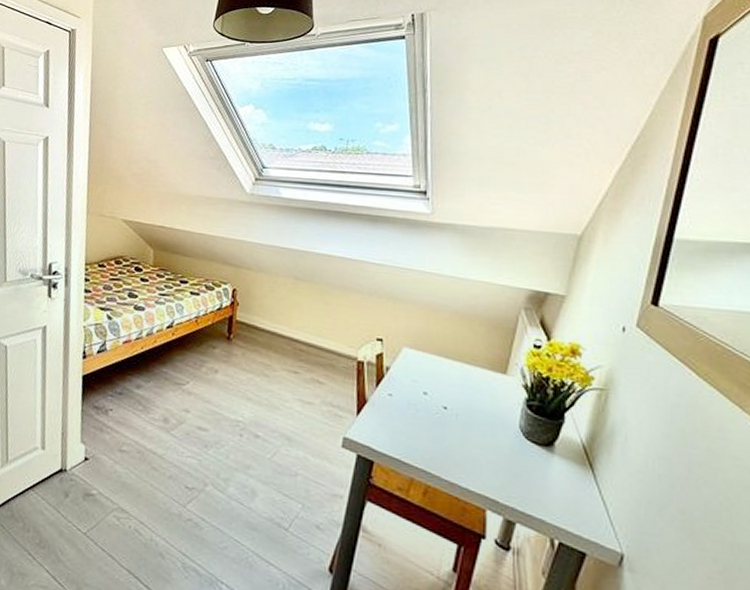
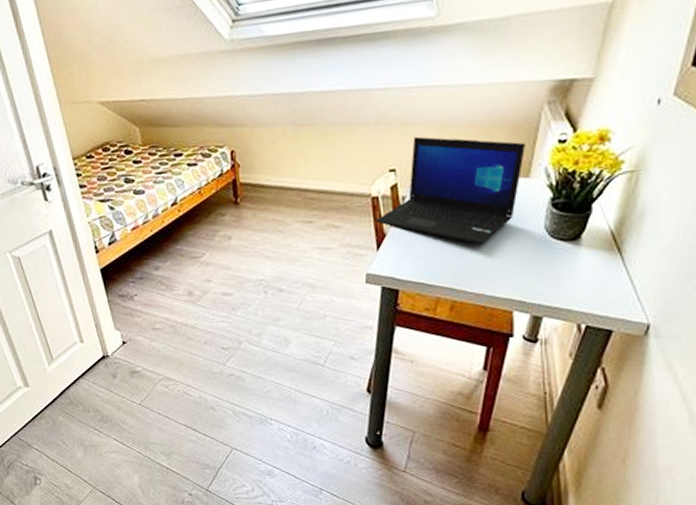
laptop: none [358,313,503,432] -> present [375,136,525,245]

